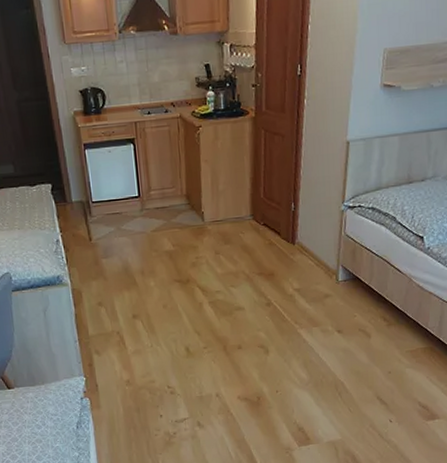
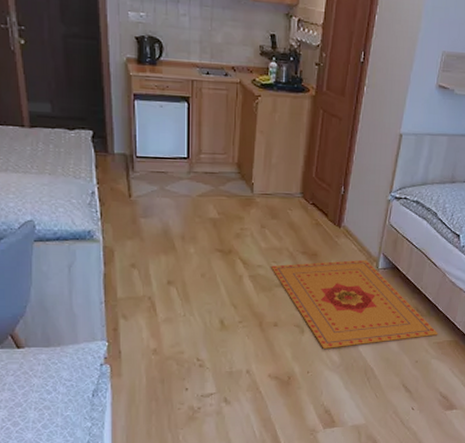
doormat: none [229,273,410,367] -> present [271,259,438,349]

